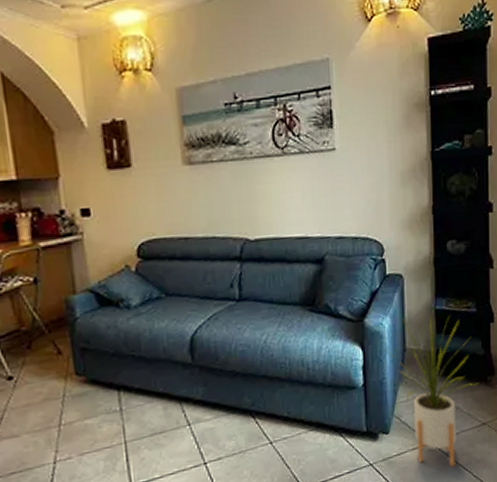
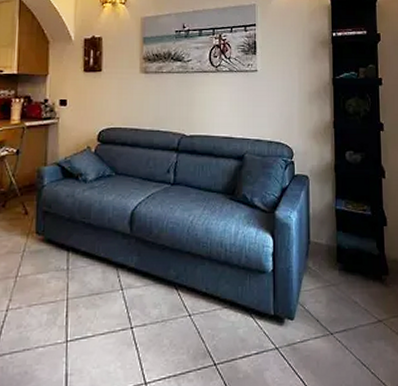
house plant: present [385,311,478,467] -> none [292,209,374,360]

